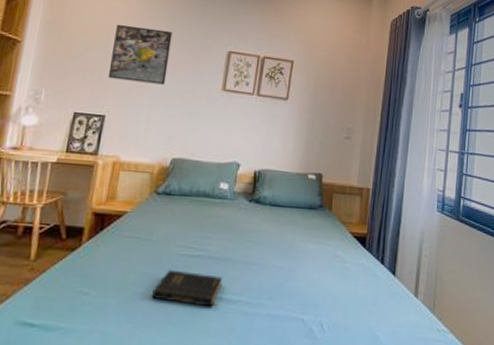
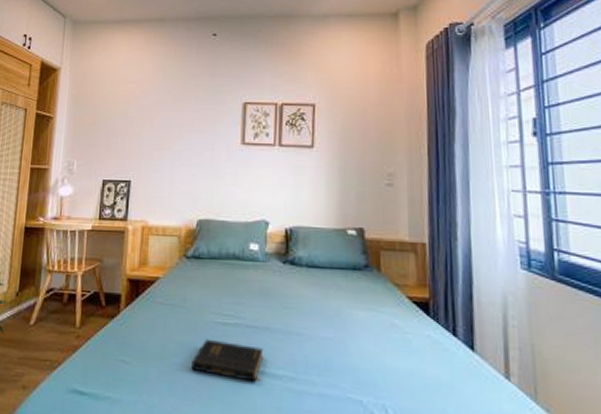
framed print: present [108,24,173,85] -> none [130,89,186,145]

